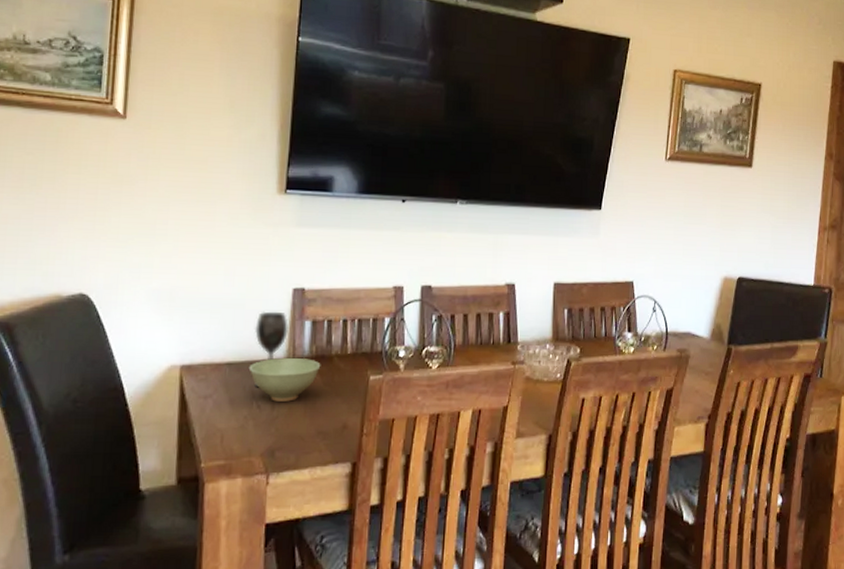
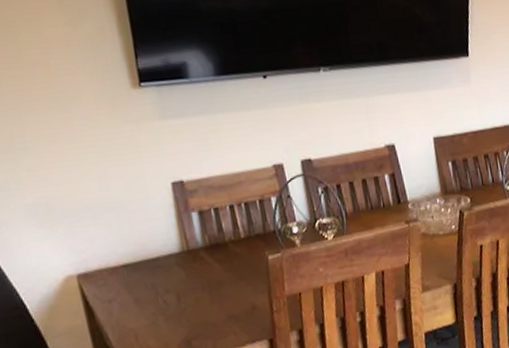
bowl: present [248,358,321,402] -> none [145,248,218,295]
wine glass: present [253,311,289,388] -> none [141,207,178,284]

